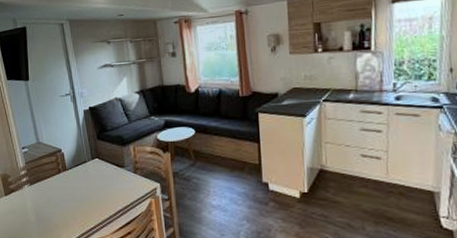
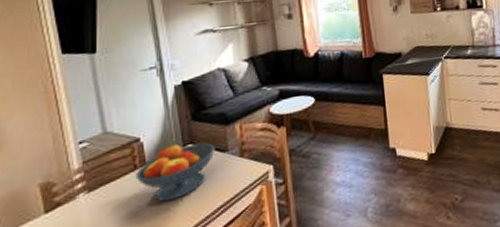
fruit bowl: none [60,158,115,200] -> present [135,142,215,202]

